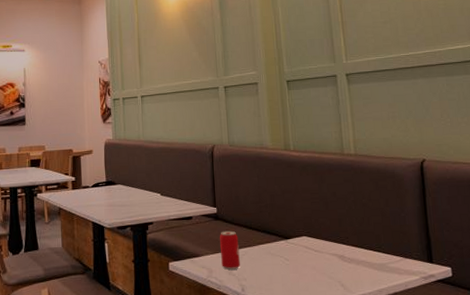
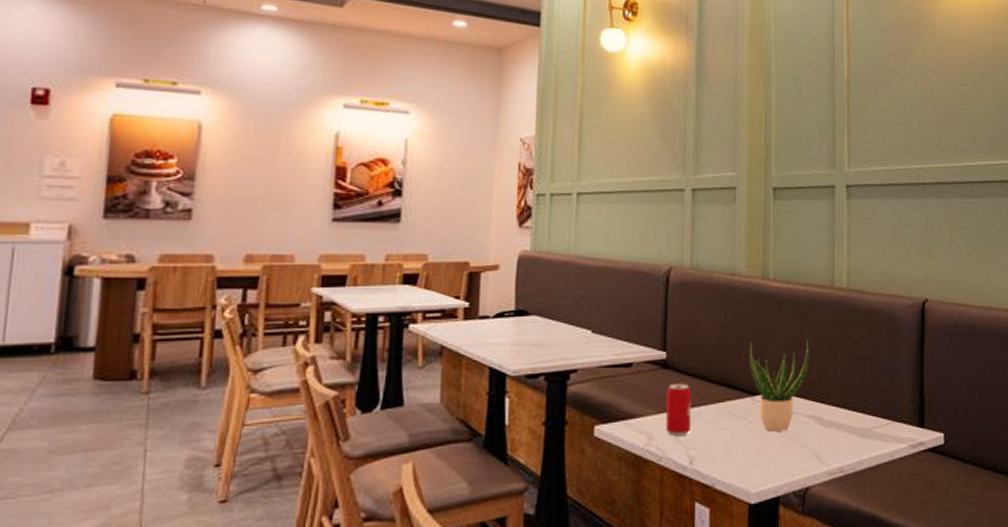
potted plant: none [279,194,329,267] -> present [748,339,809,432]

